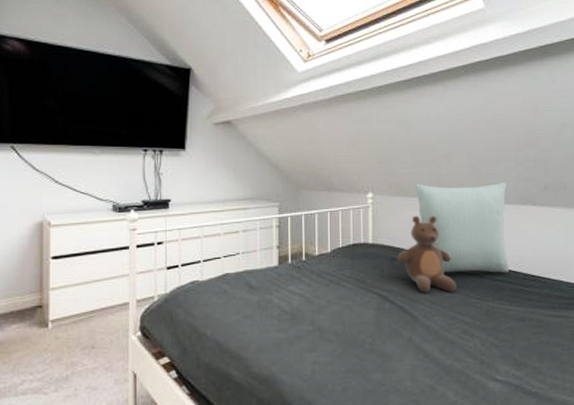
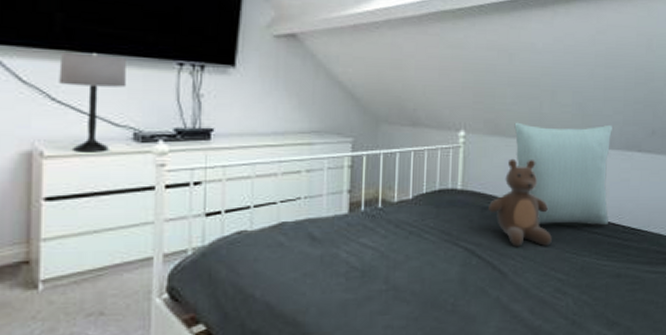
table lamp: none [60,146,108,221] -> present [59,52,127,152]

